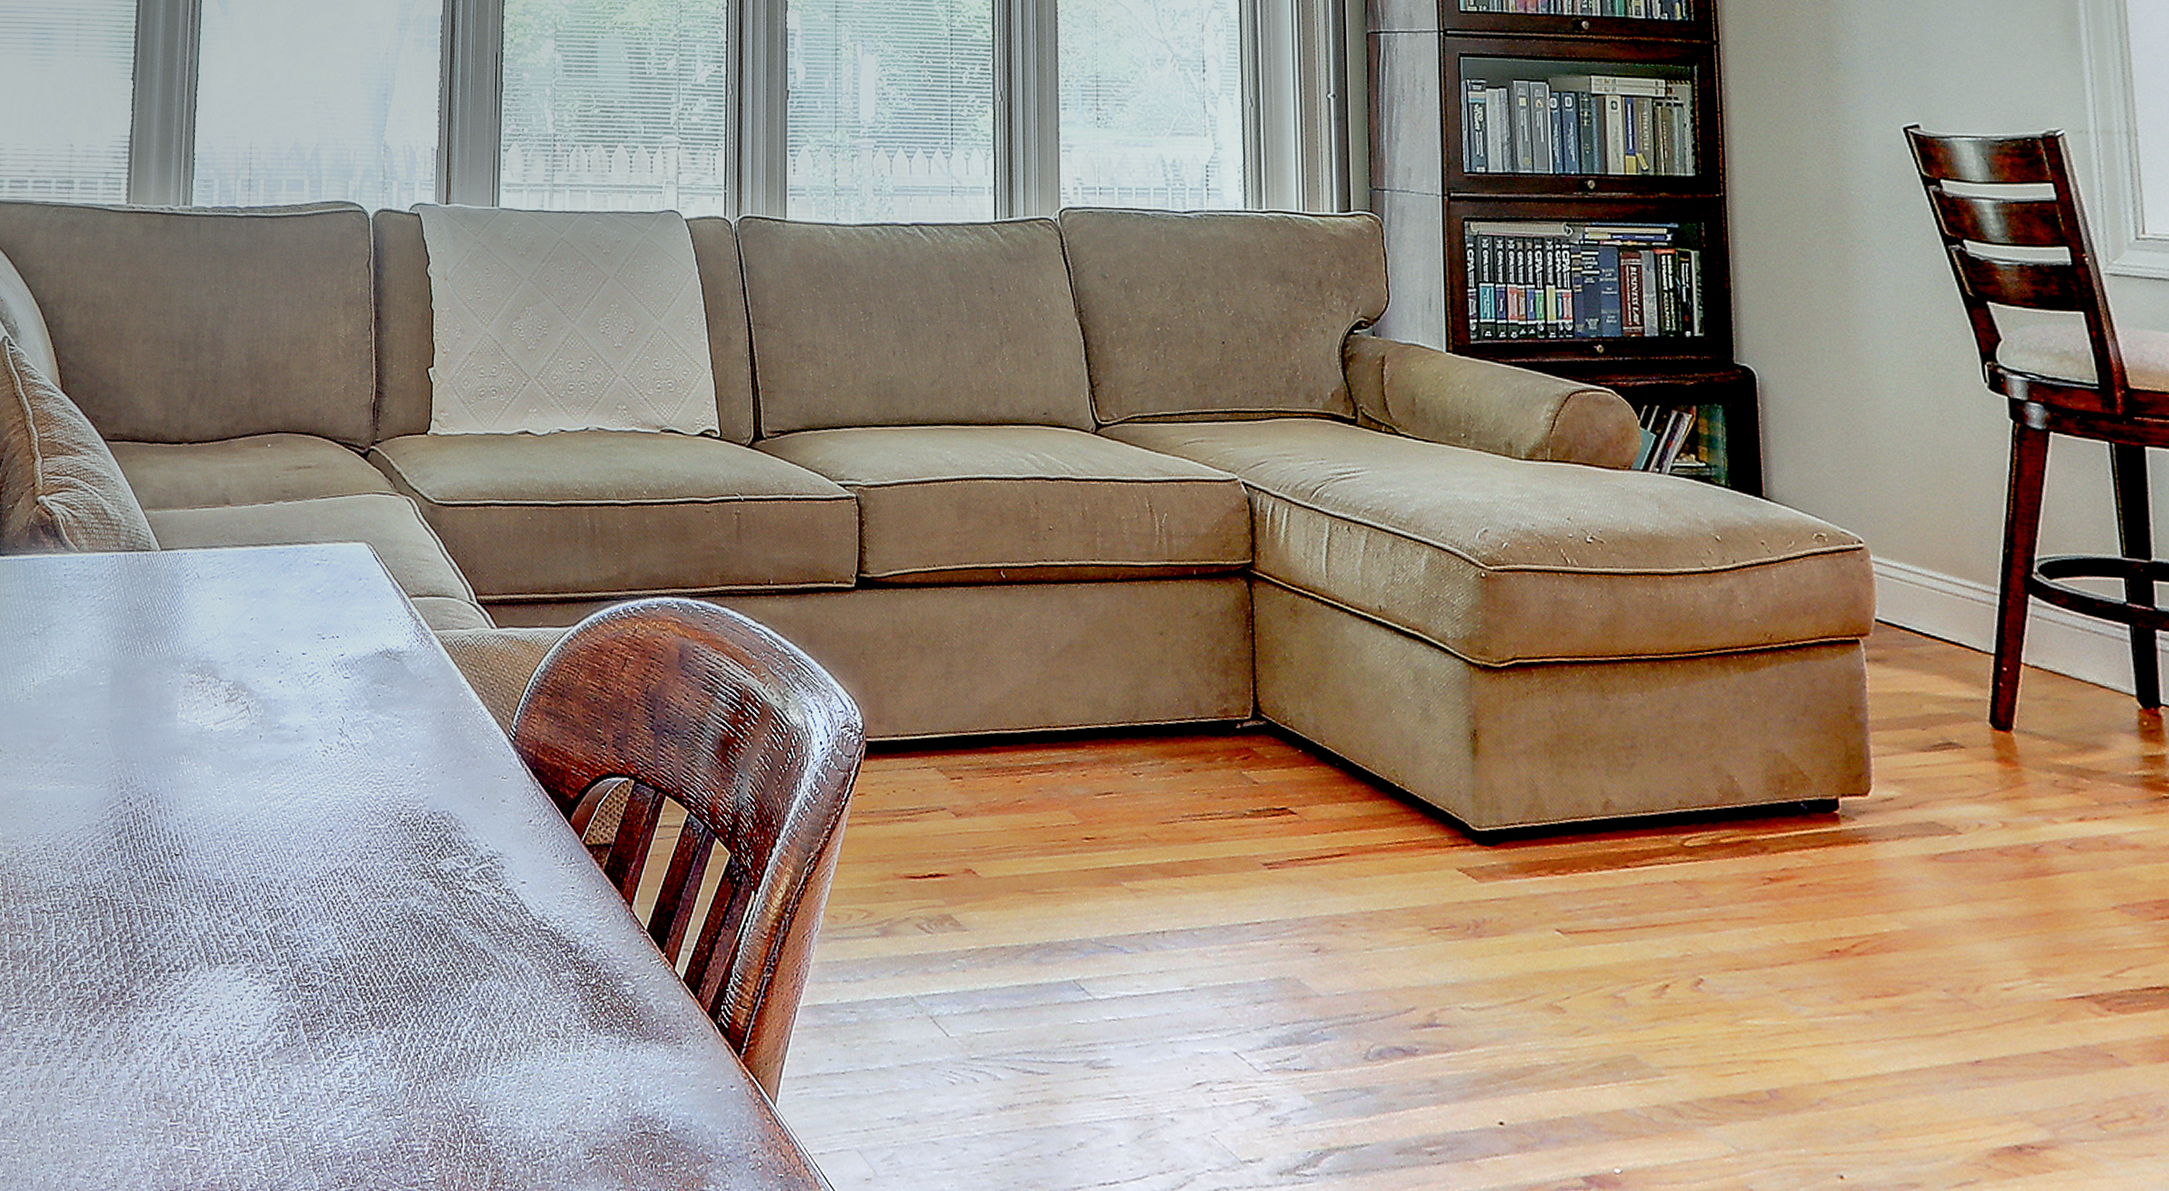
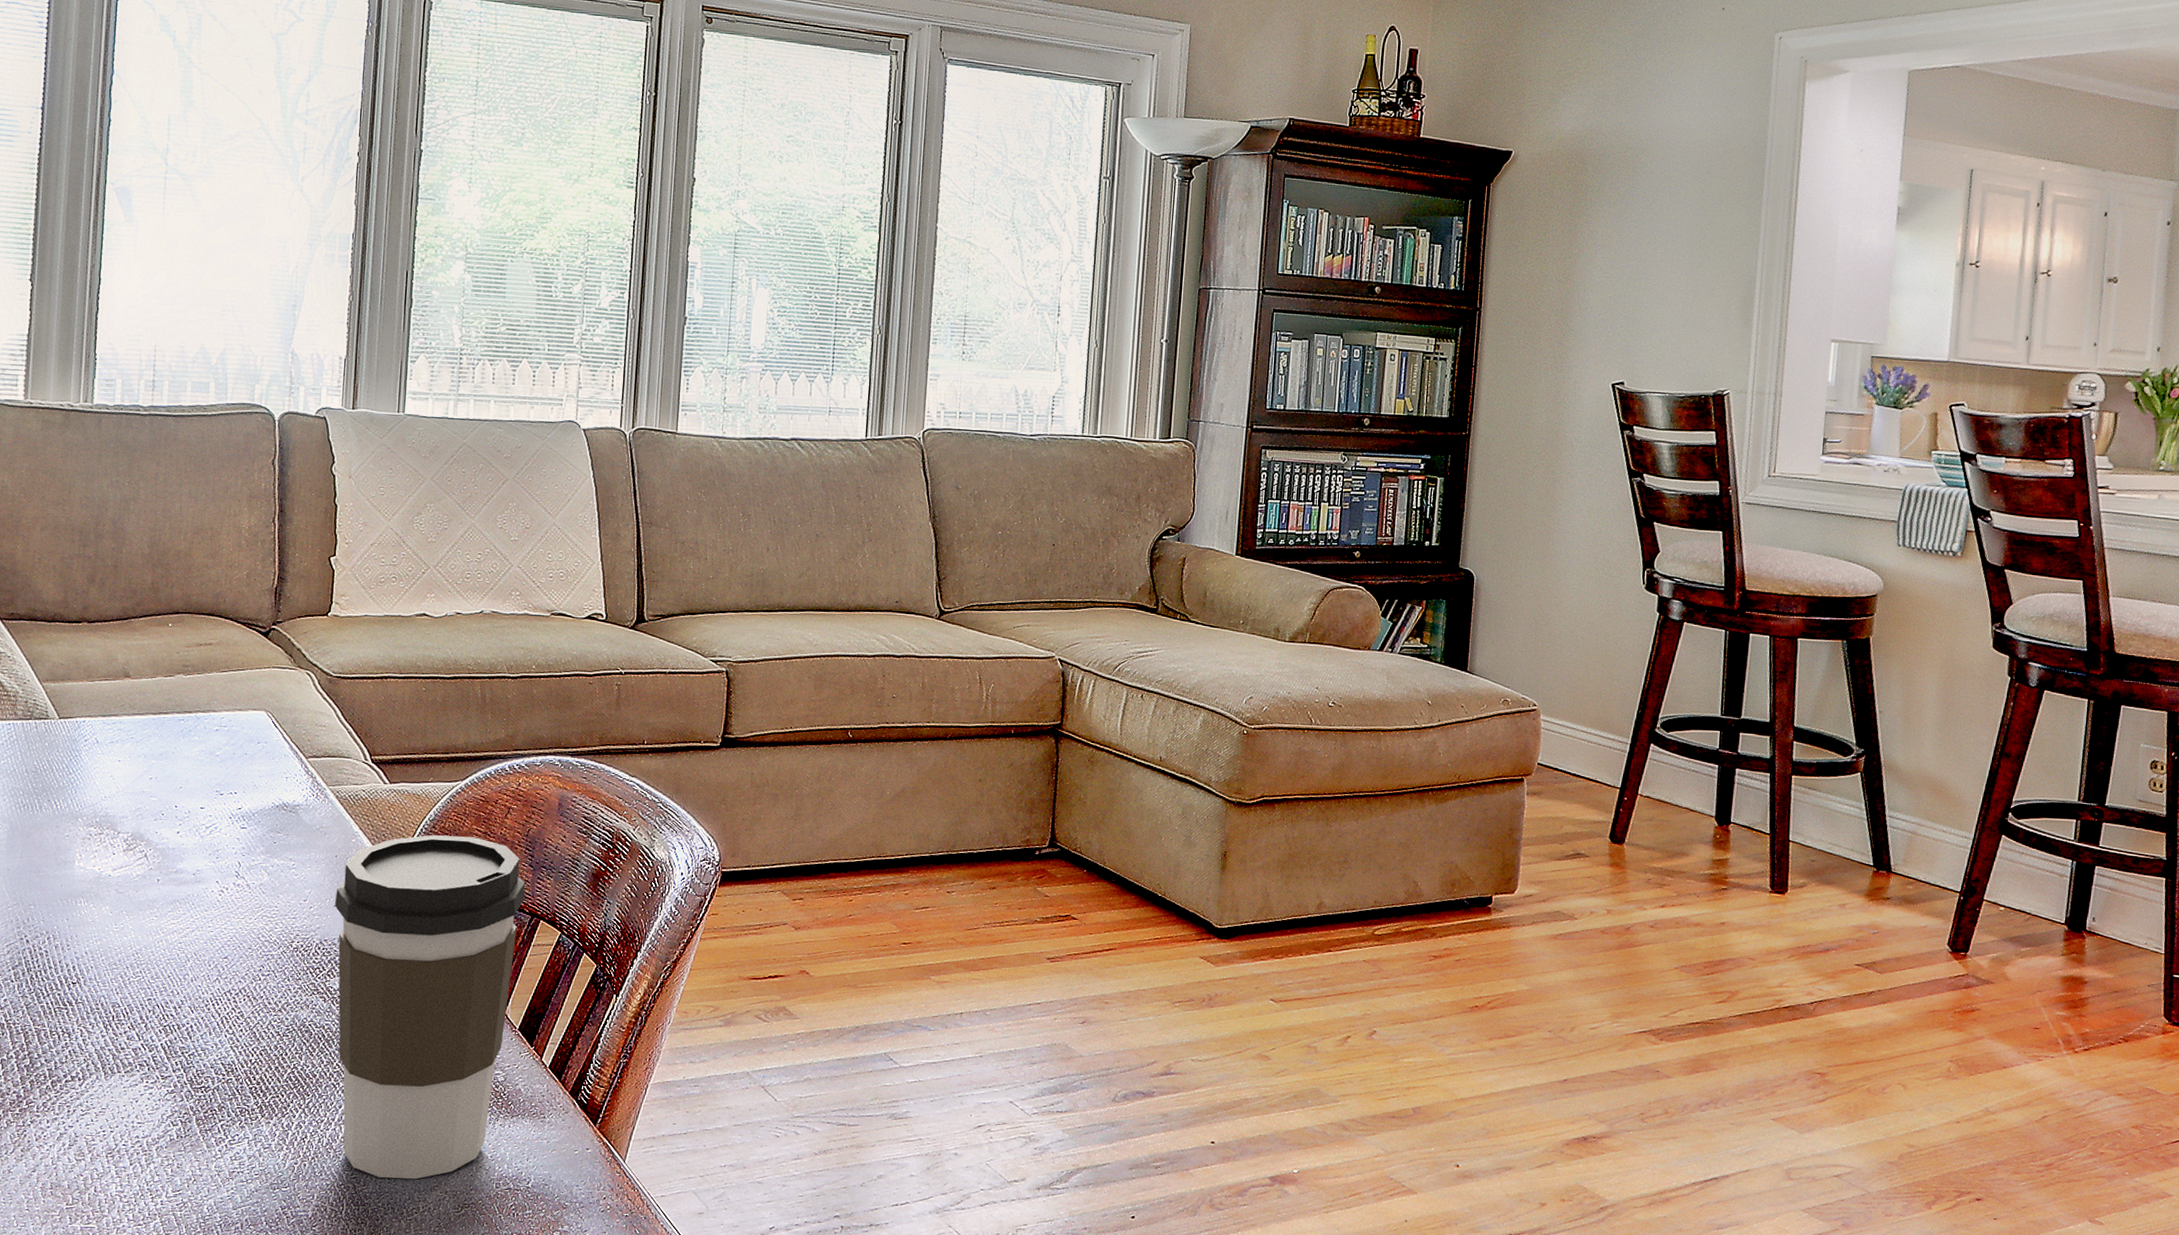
coffee cup: none [442,689,648,1114] -> present [334,835,526,1180]

